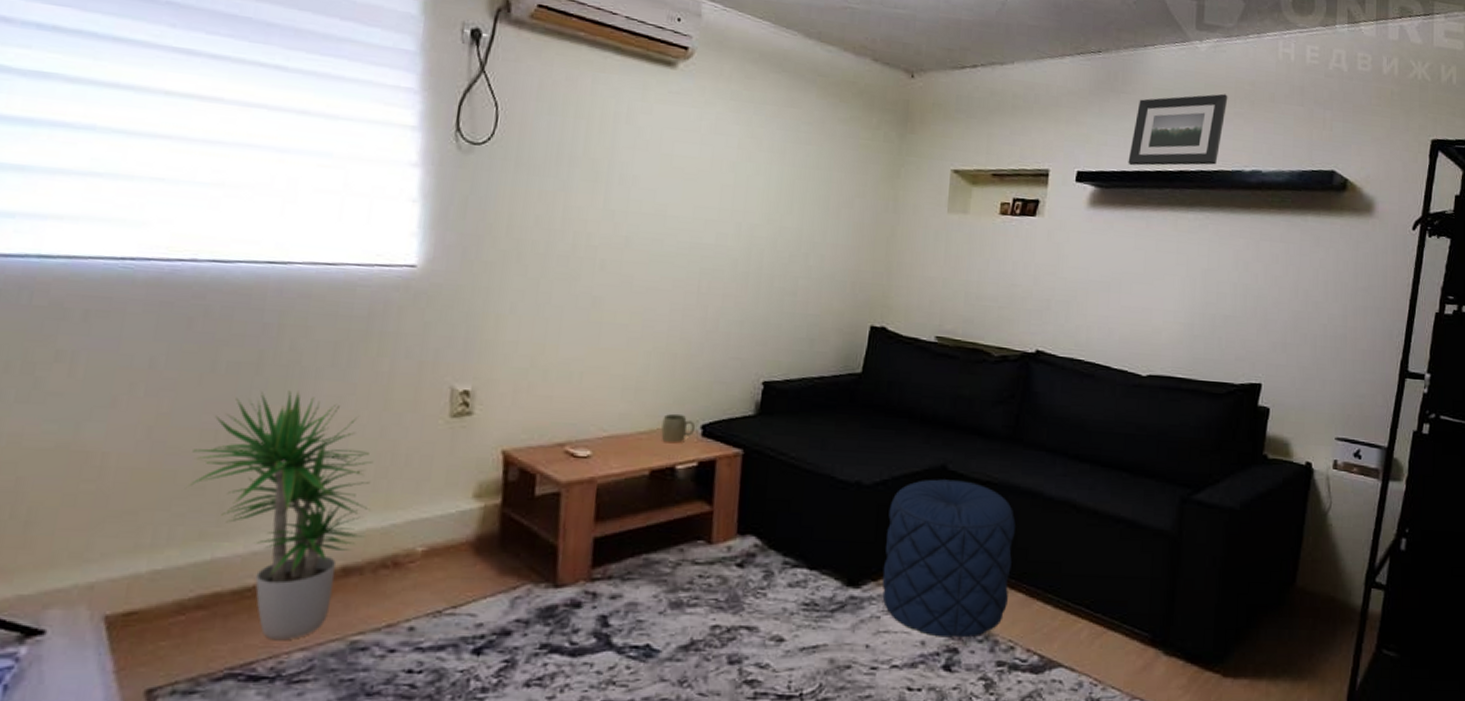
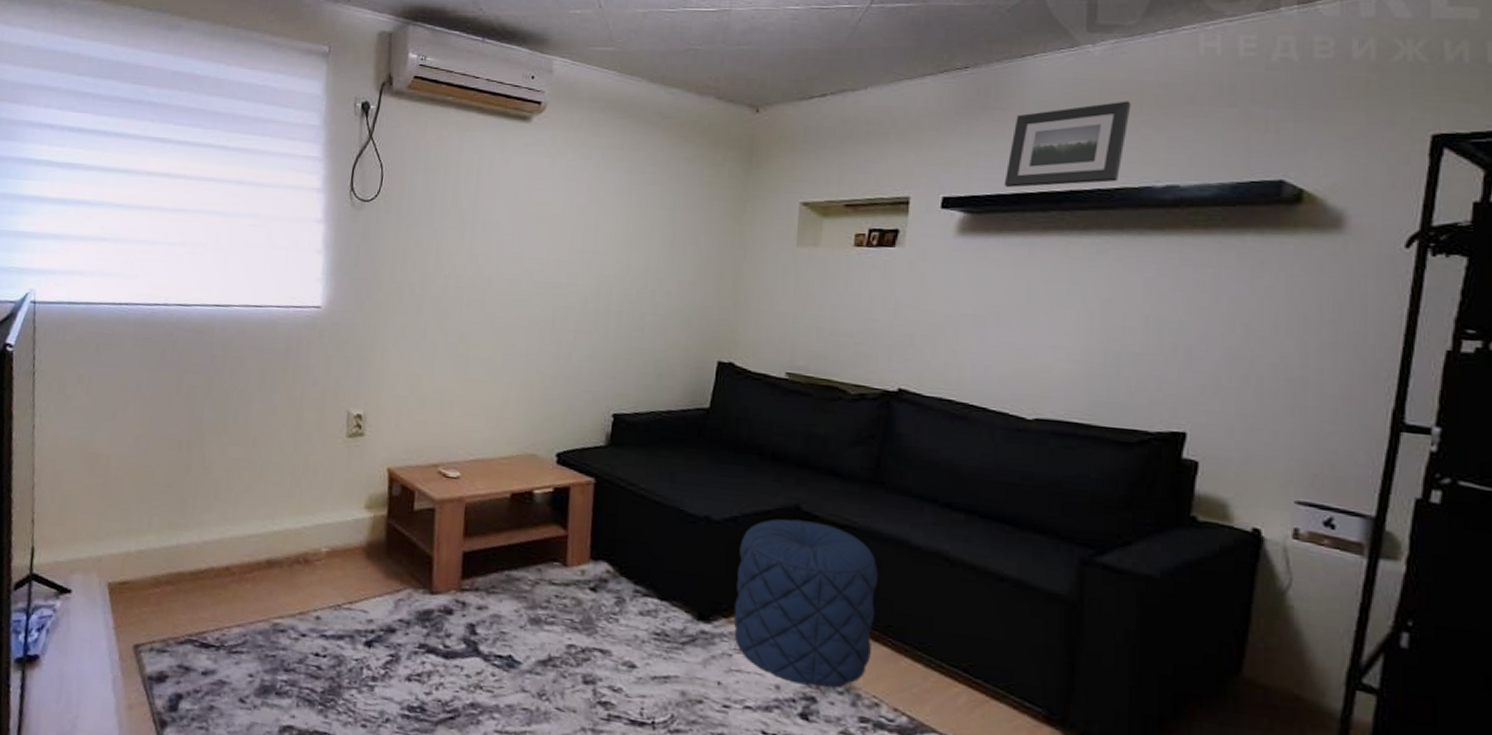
potted plant: present [189,390,374,641] -> none [162,410,290,617]
mug: present [661,413,695,444] -> none [520,441,550,470]

